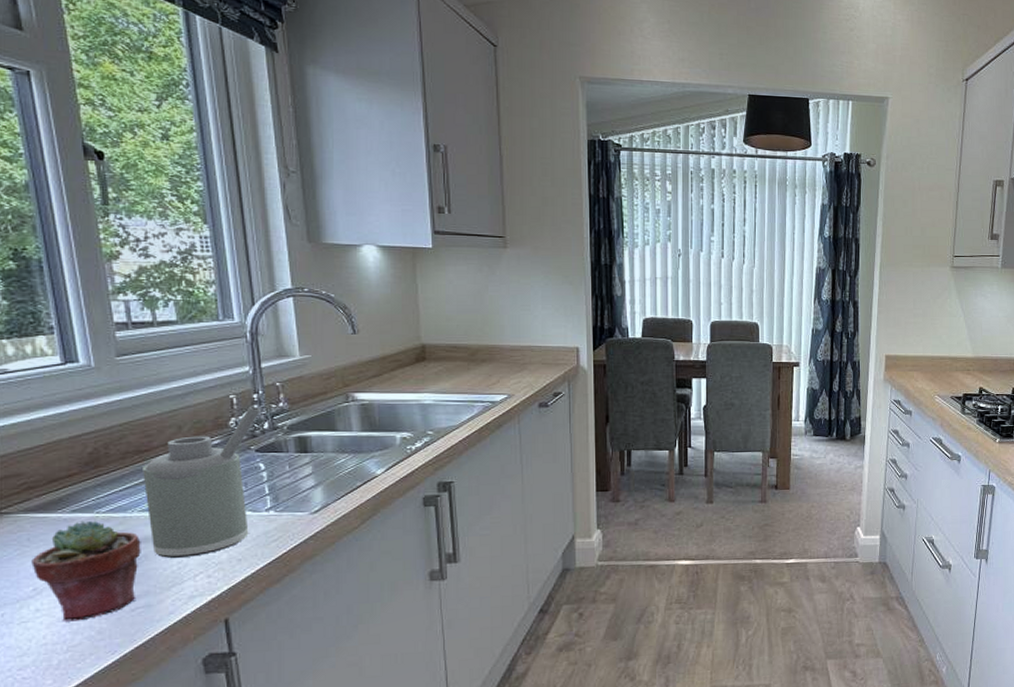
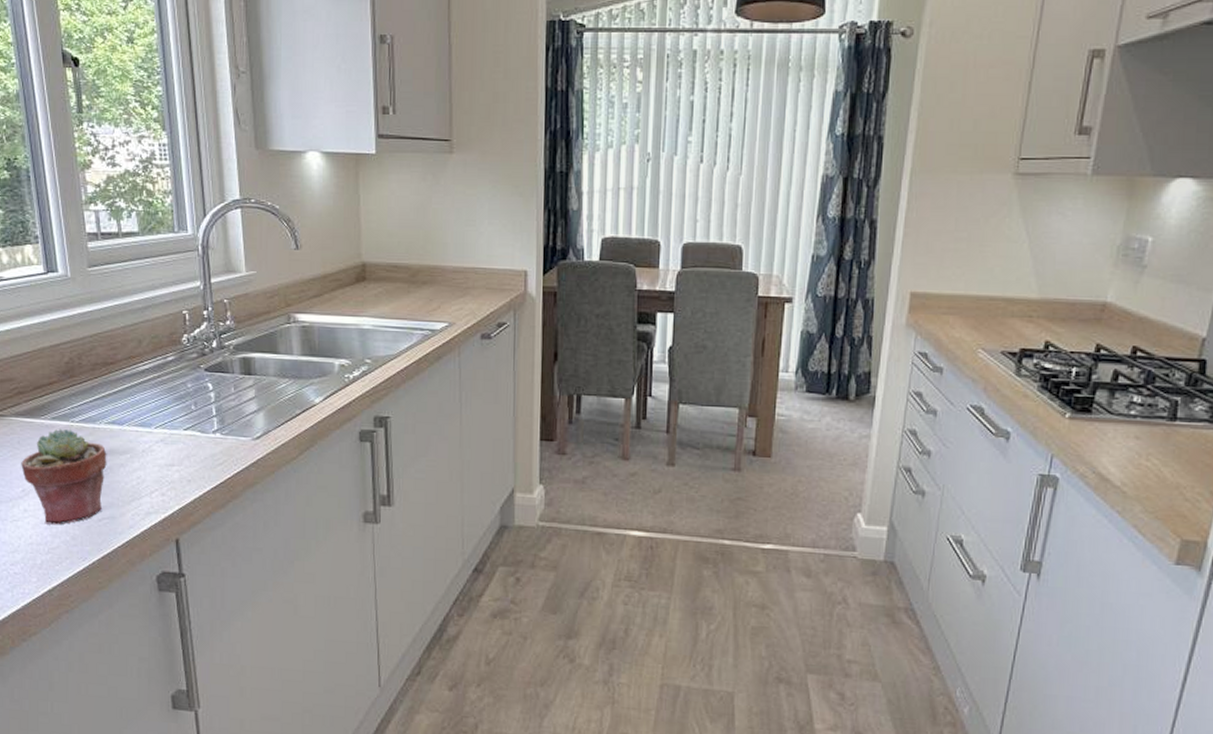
soap dispenser: present [143,406,261,558] -> none [109,322,210,473]

